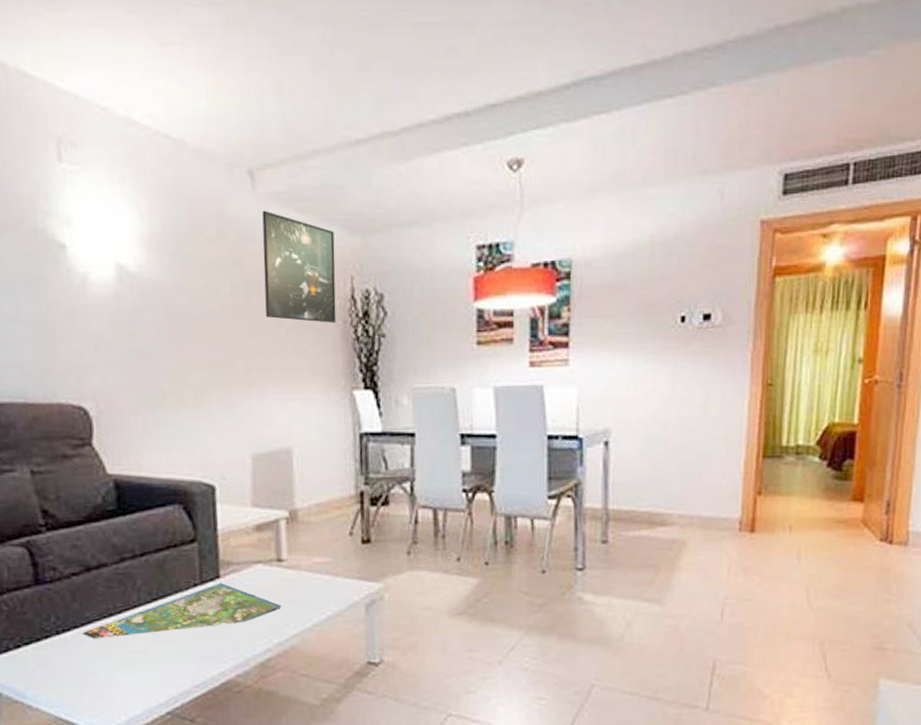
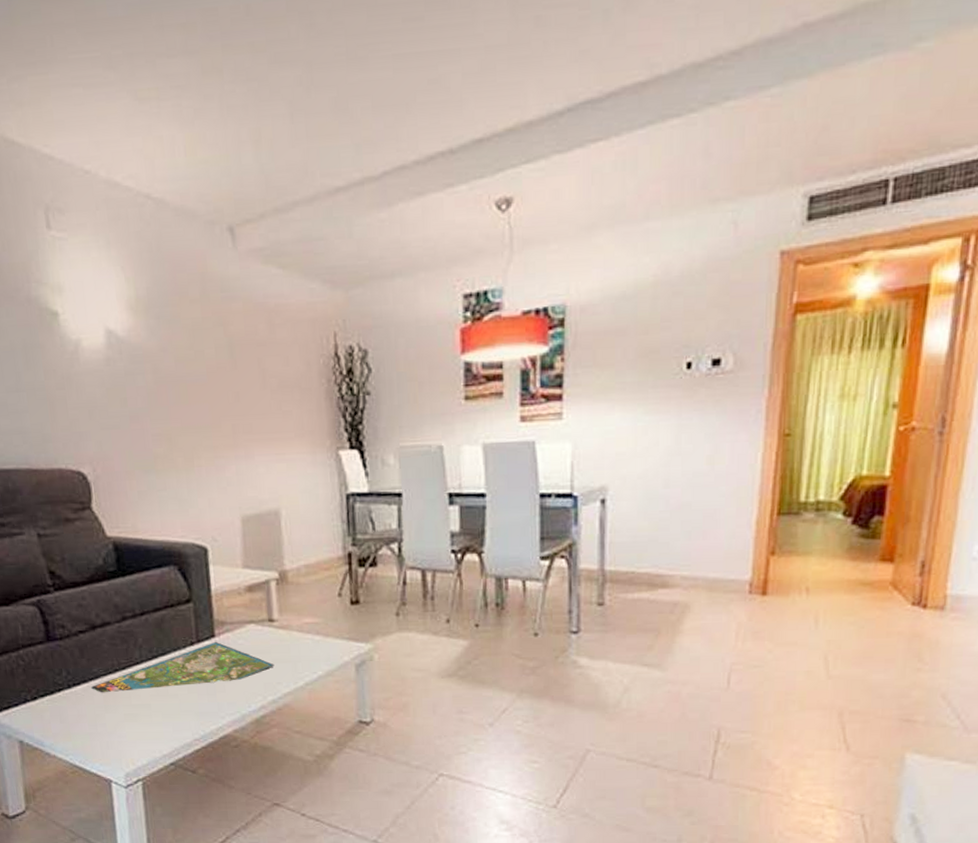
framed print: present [262,210,337,323] -> none [243,267,321,382]

